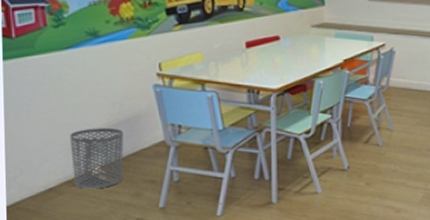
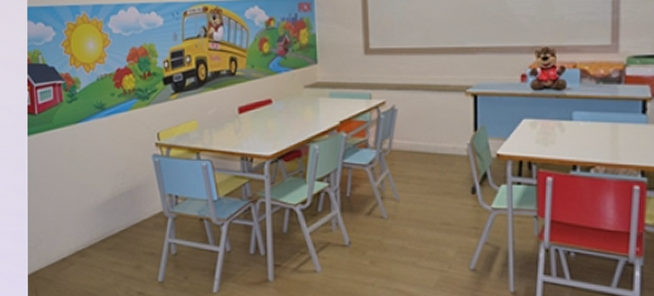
waste bin: present [70,128,123,189] -> none [80,199,126,260]

